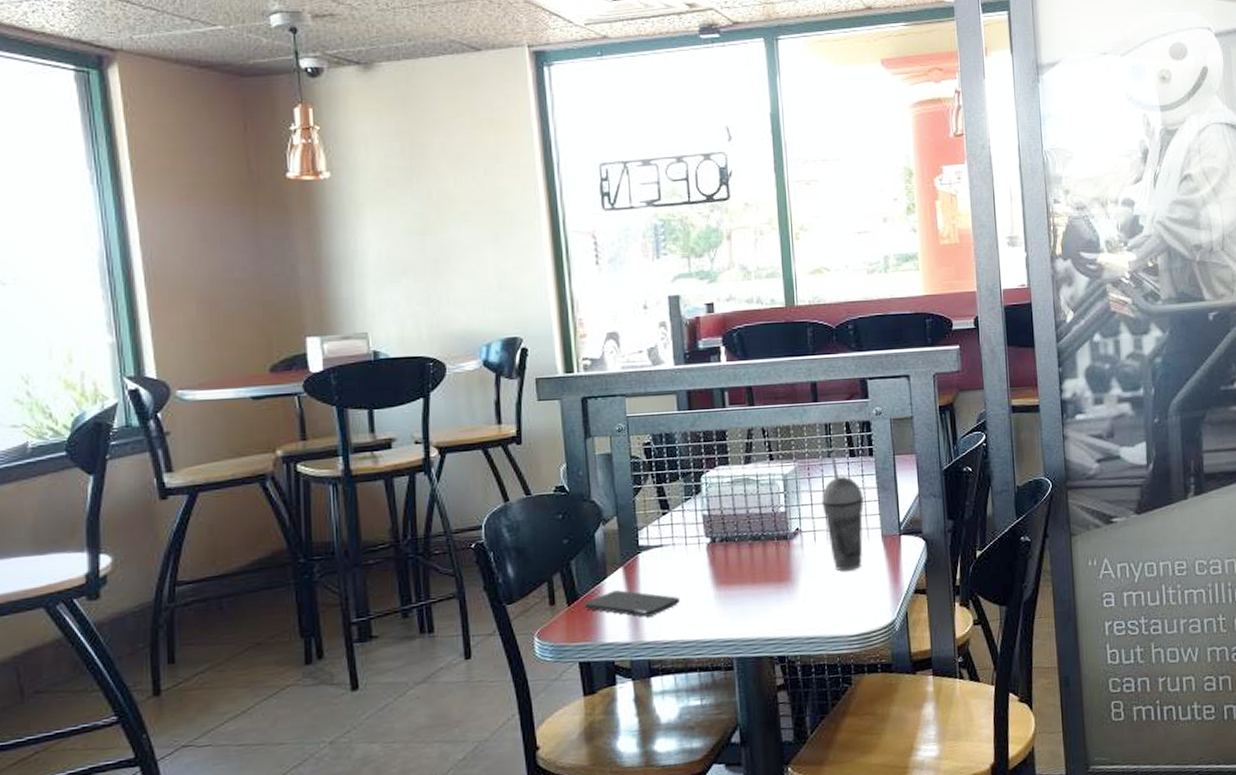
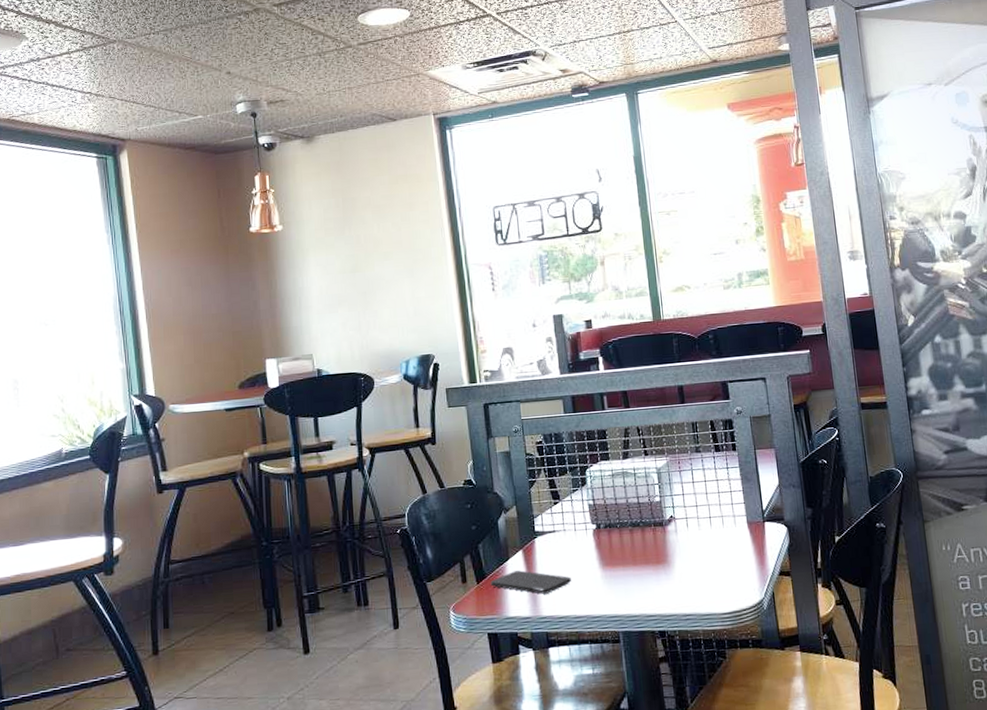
beverage cup: present [822,453,865,571] -> none [692,448,731,555]

